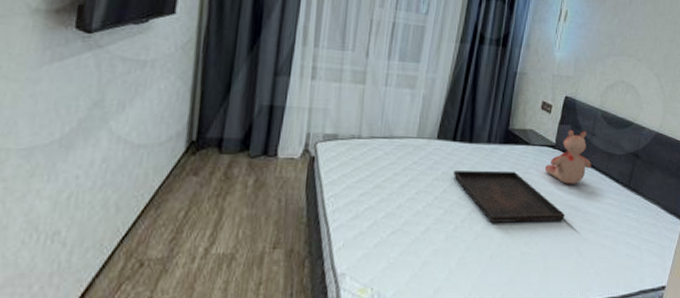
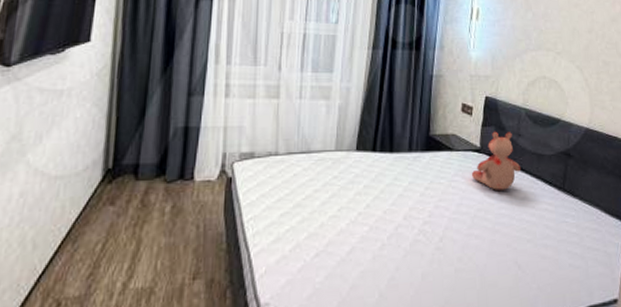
serving tray: present [453,170,565,223] -> none [375,179,498,238]

